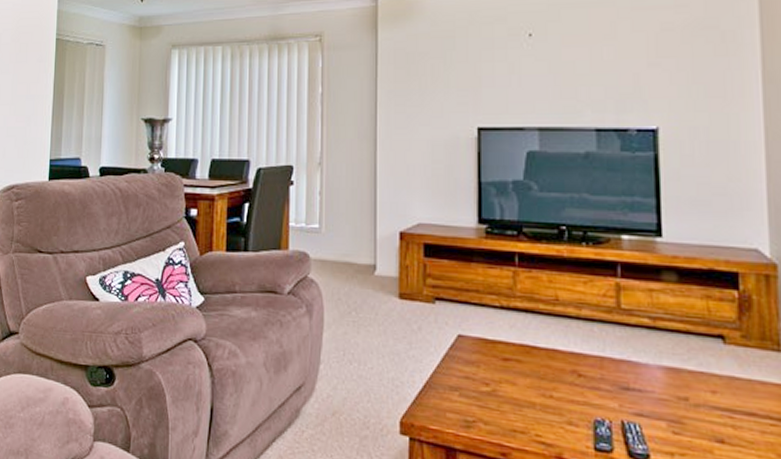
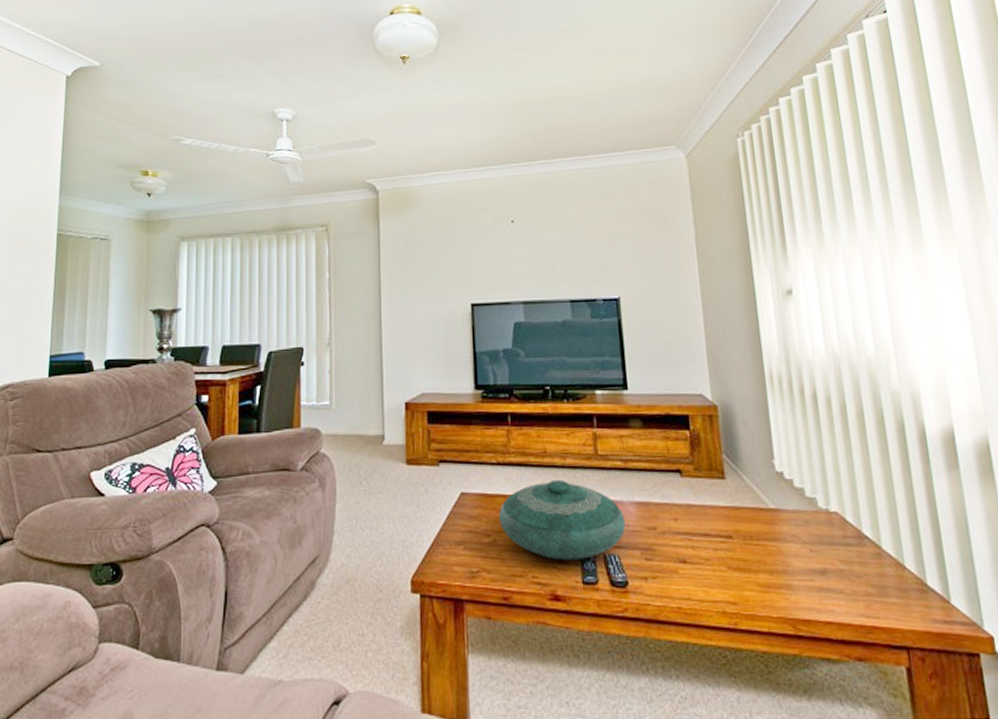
decorative bowl: none [499,331,650,424] -> present [498,479,626,561]

